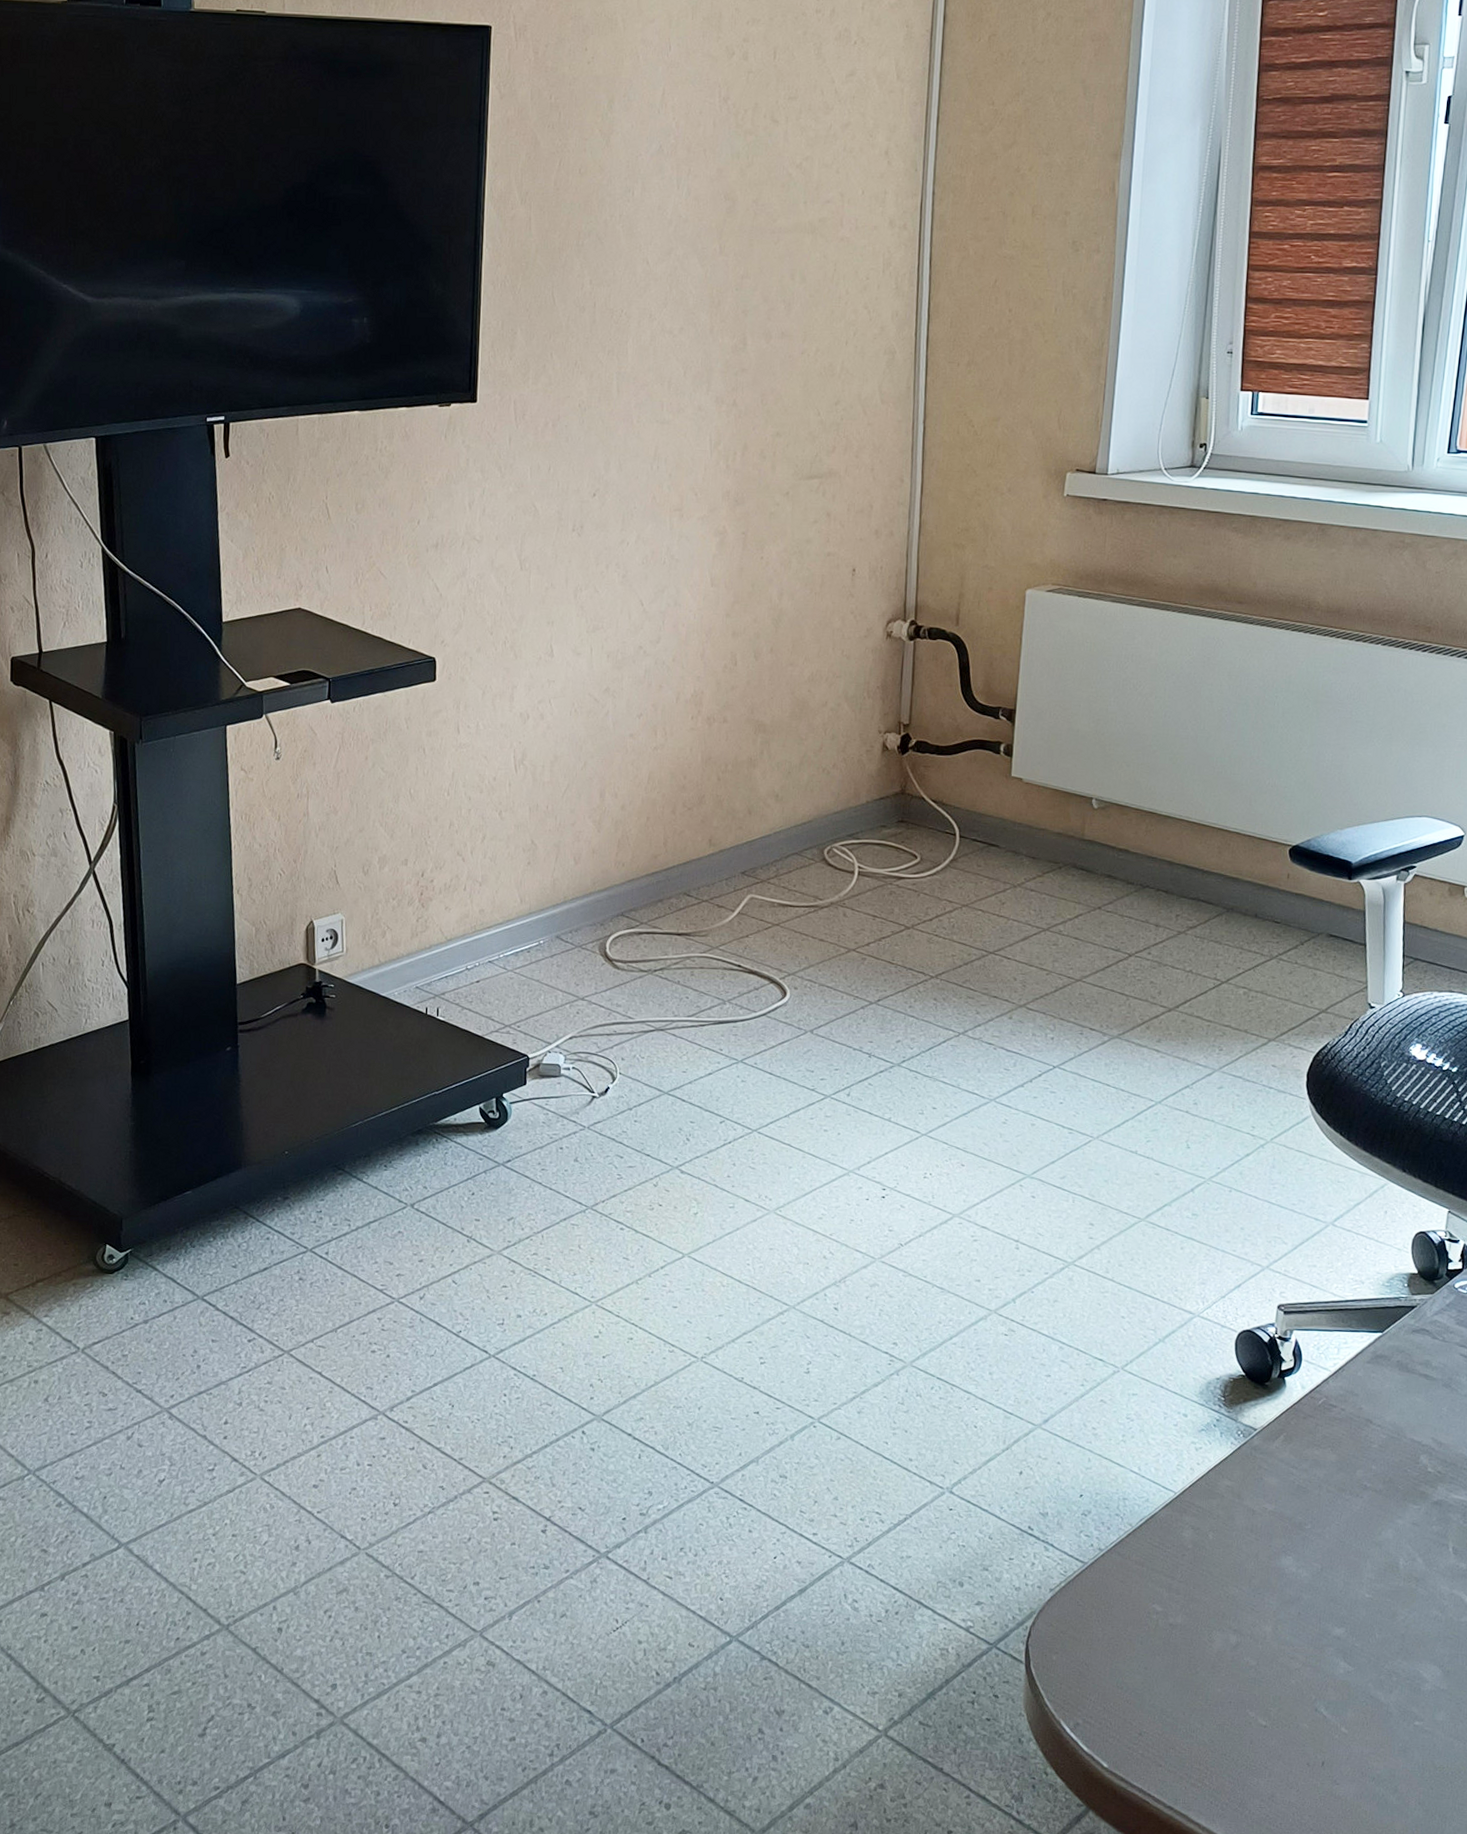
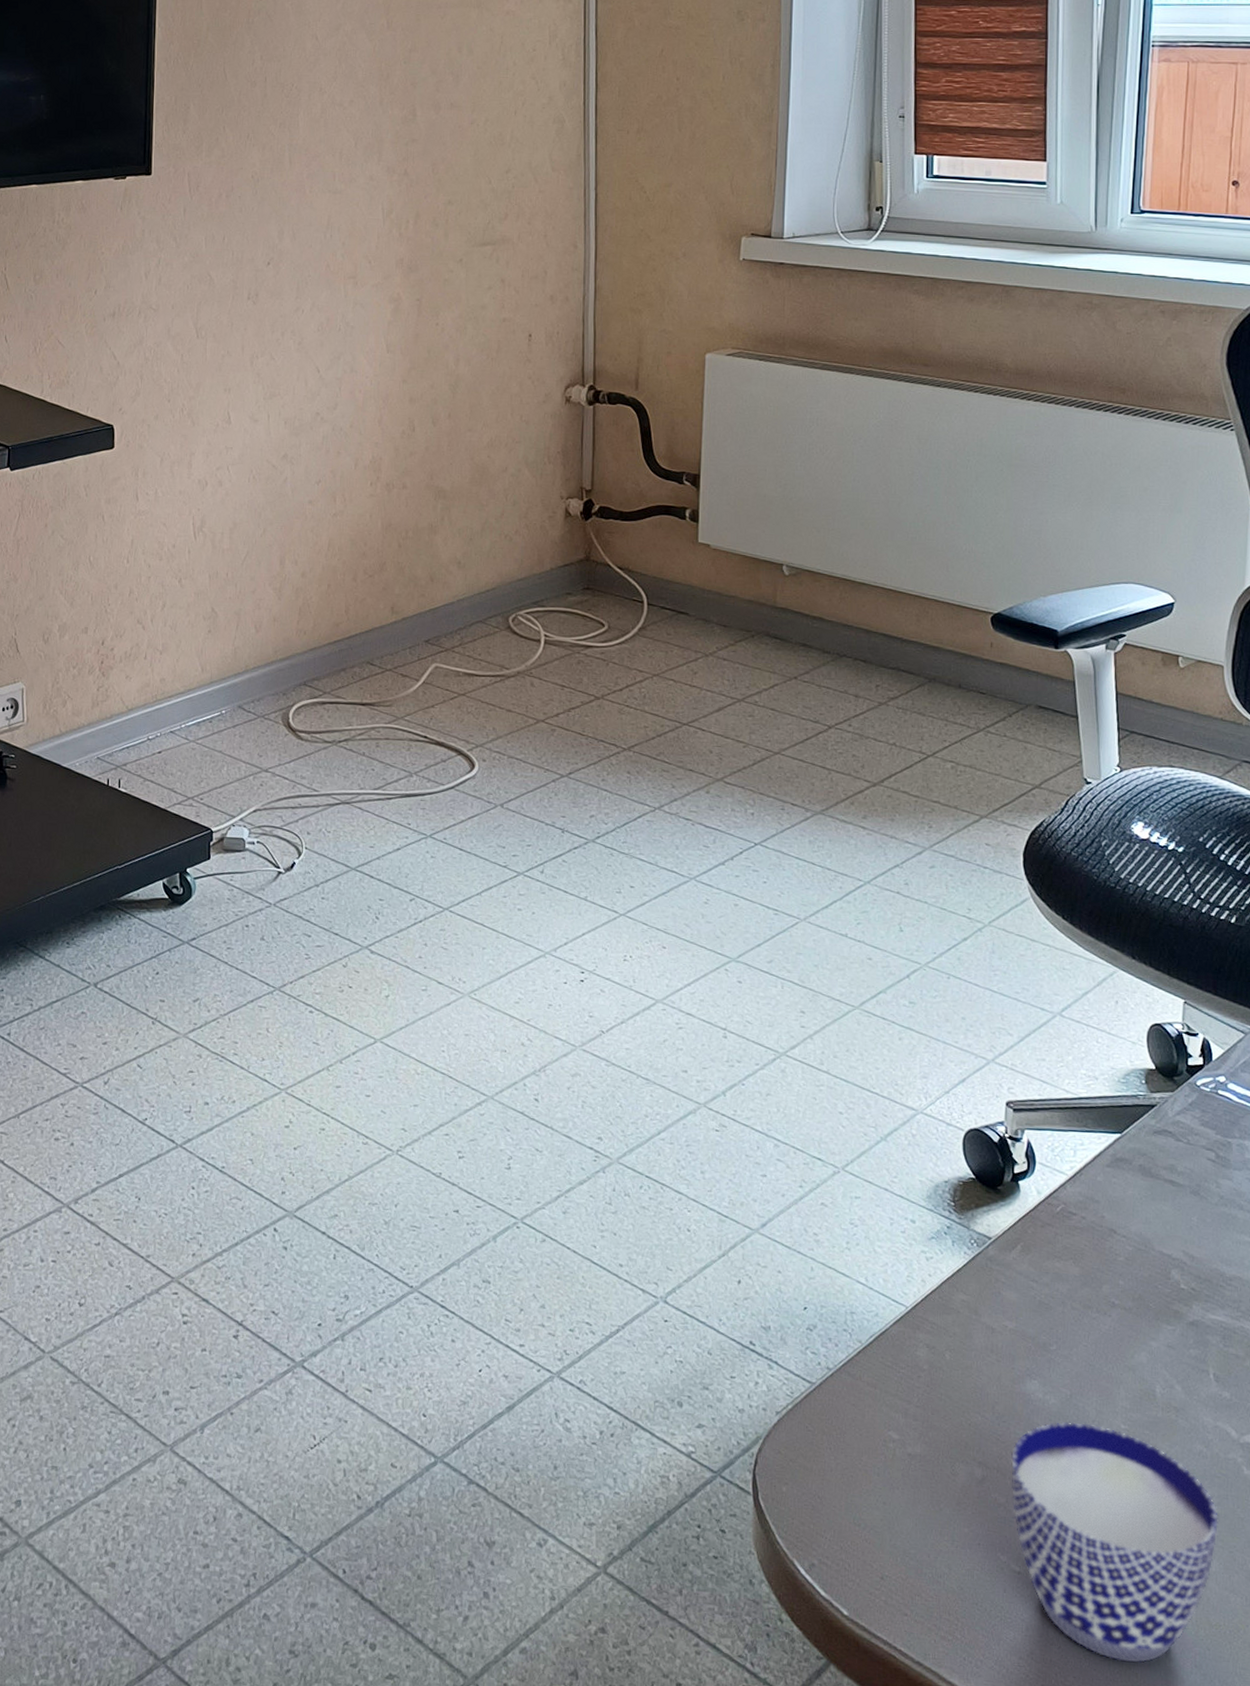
cup: none [1262,1592,1448,1802] -> present [1011,1422,1218,1664]

